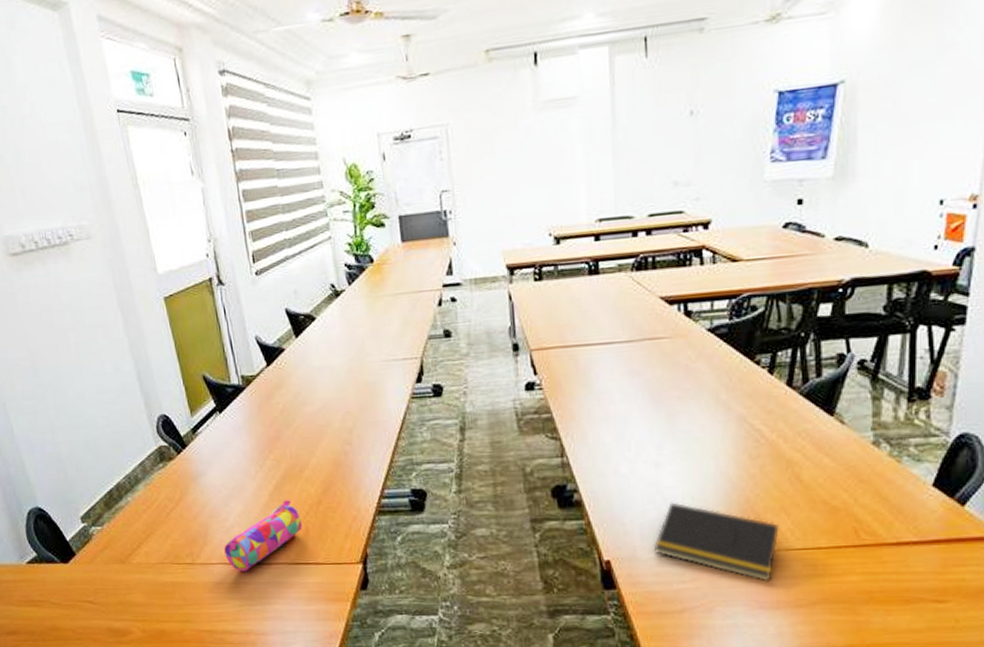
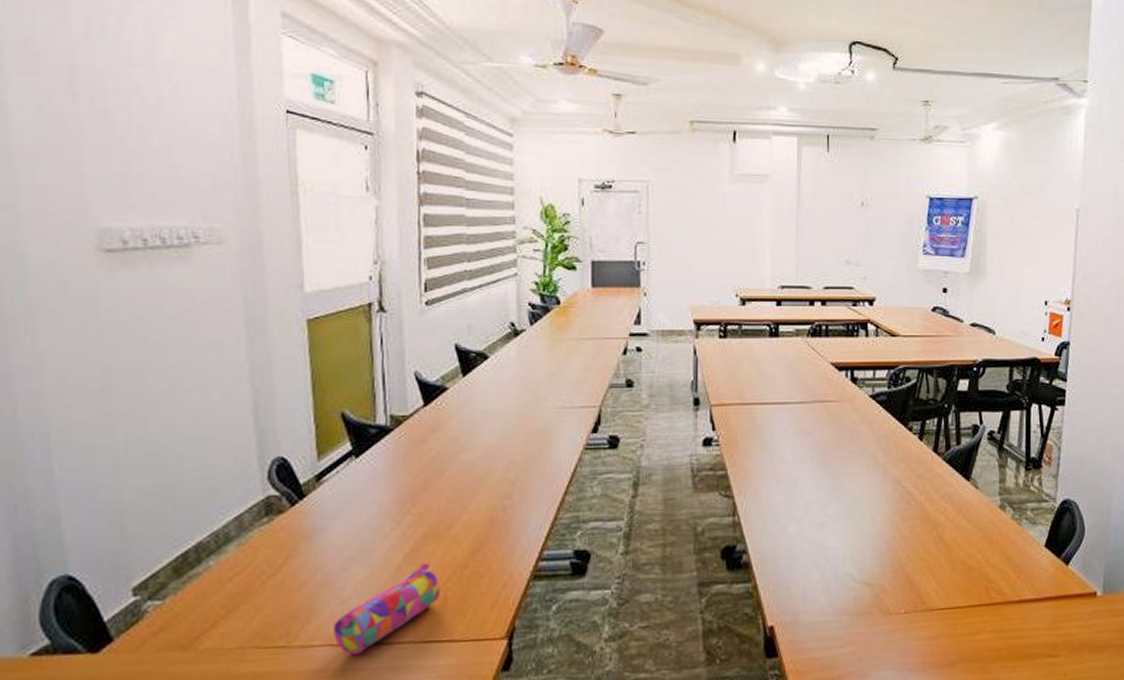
notepad: present [653,502,779,582] -> none [814,563,926,643]

